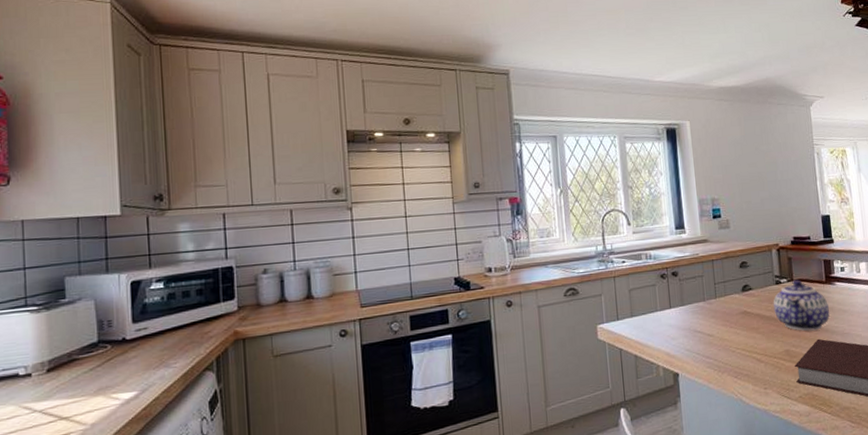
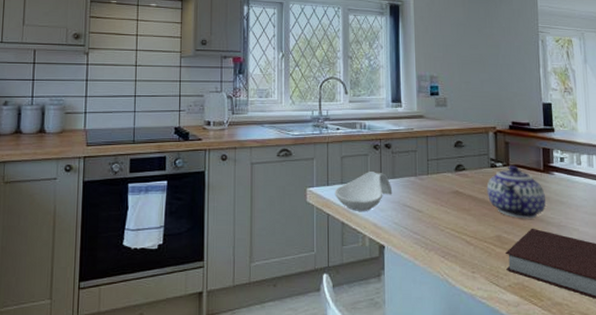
spoon rest: none [625,301,683,343] -> present [334,172,393,211]

